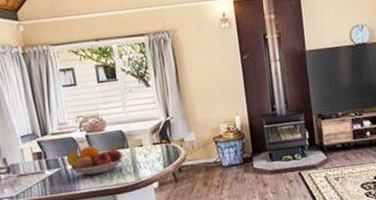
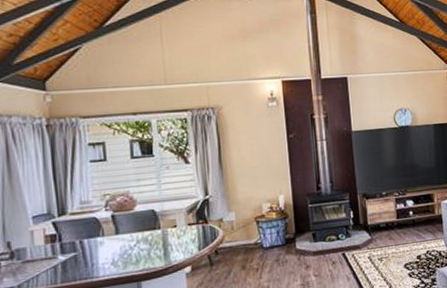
fruit bowl: present [65,146,128,175] -> none [83,227,159,260]

